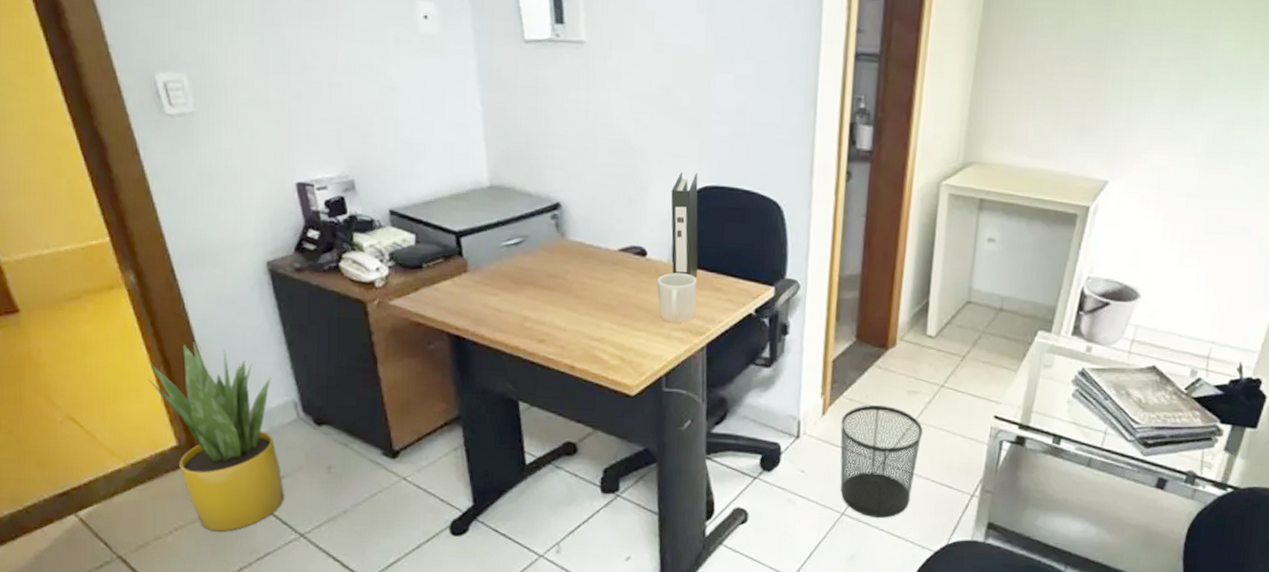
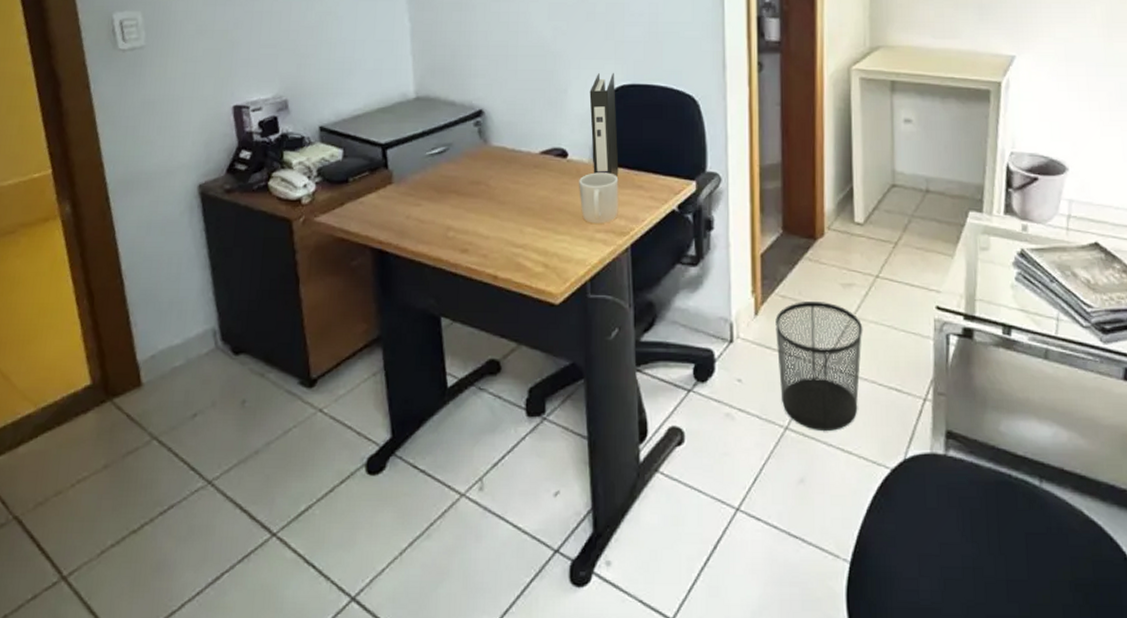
planter: present [148,341,284,532] -> none [70,271,195,482]

